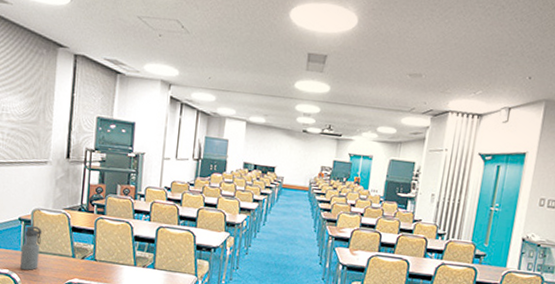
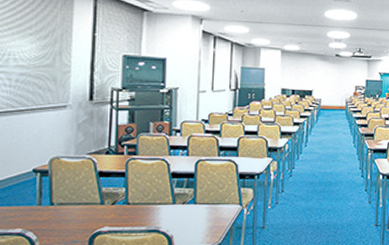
water bottle: present [19,225,43,271] -> none [35,176,64,227]

